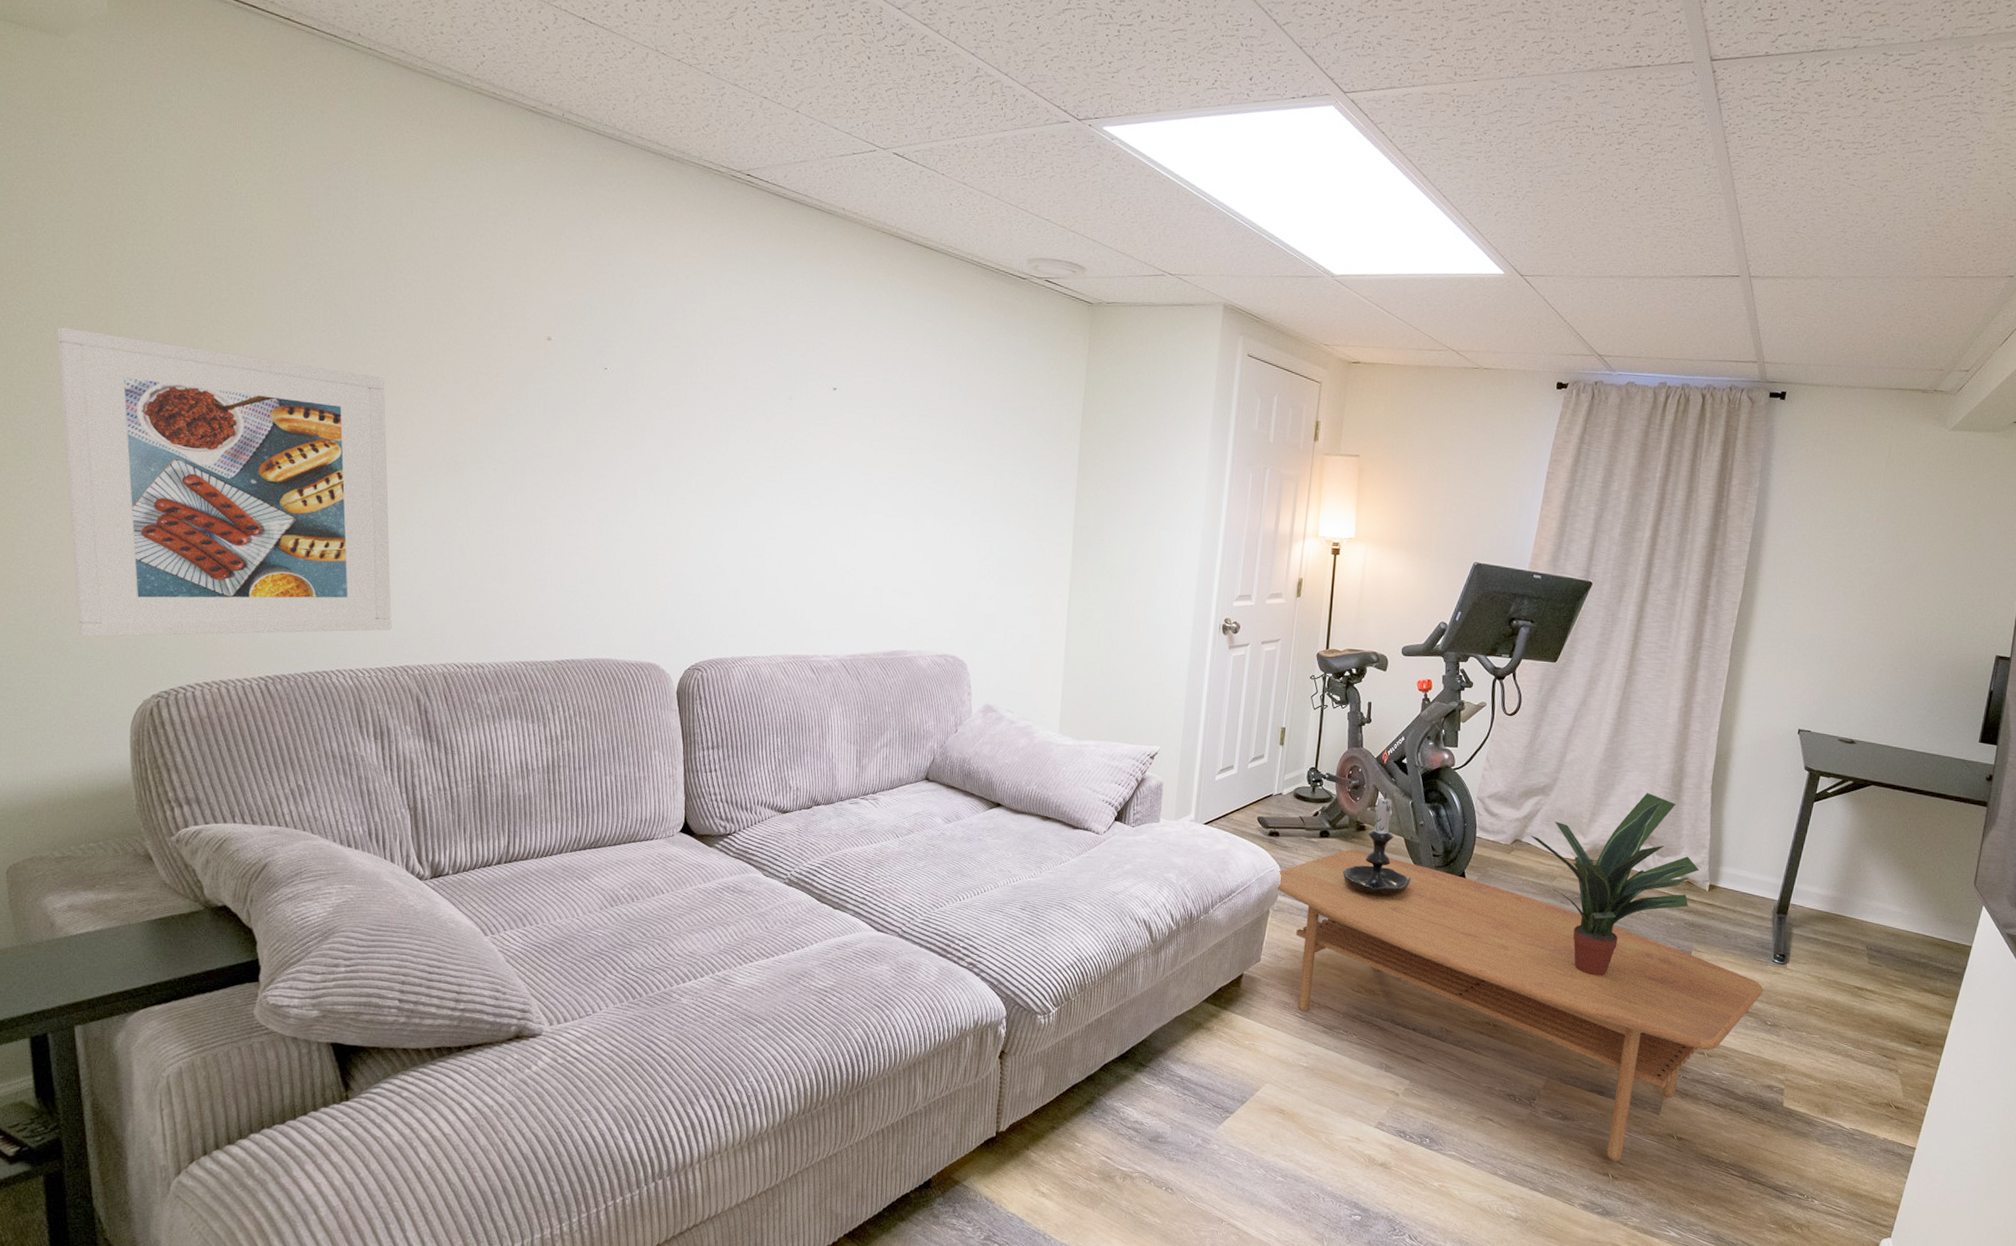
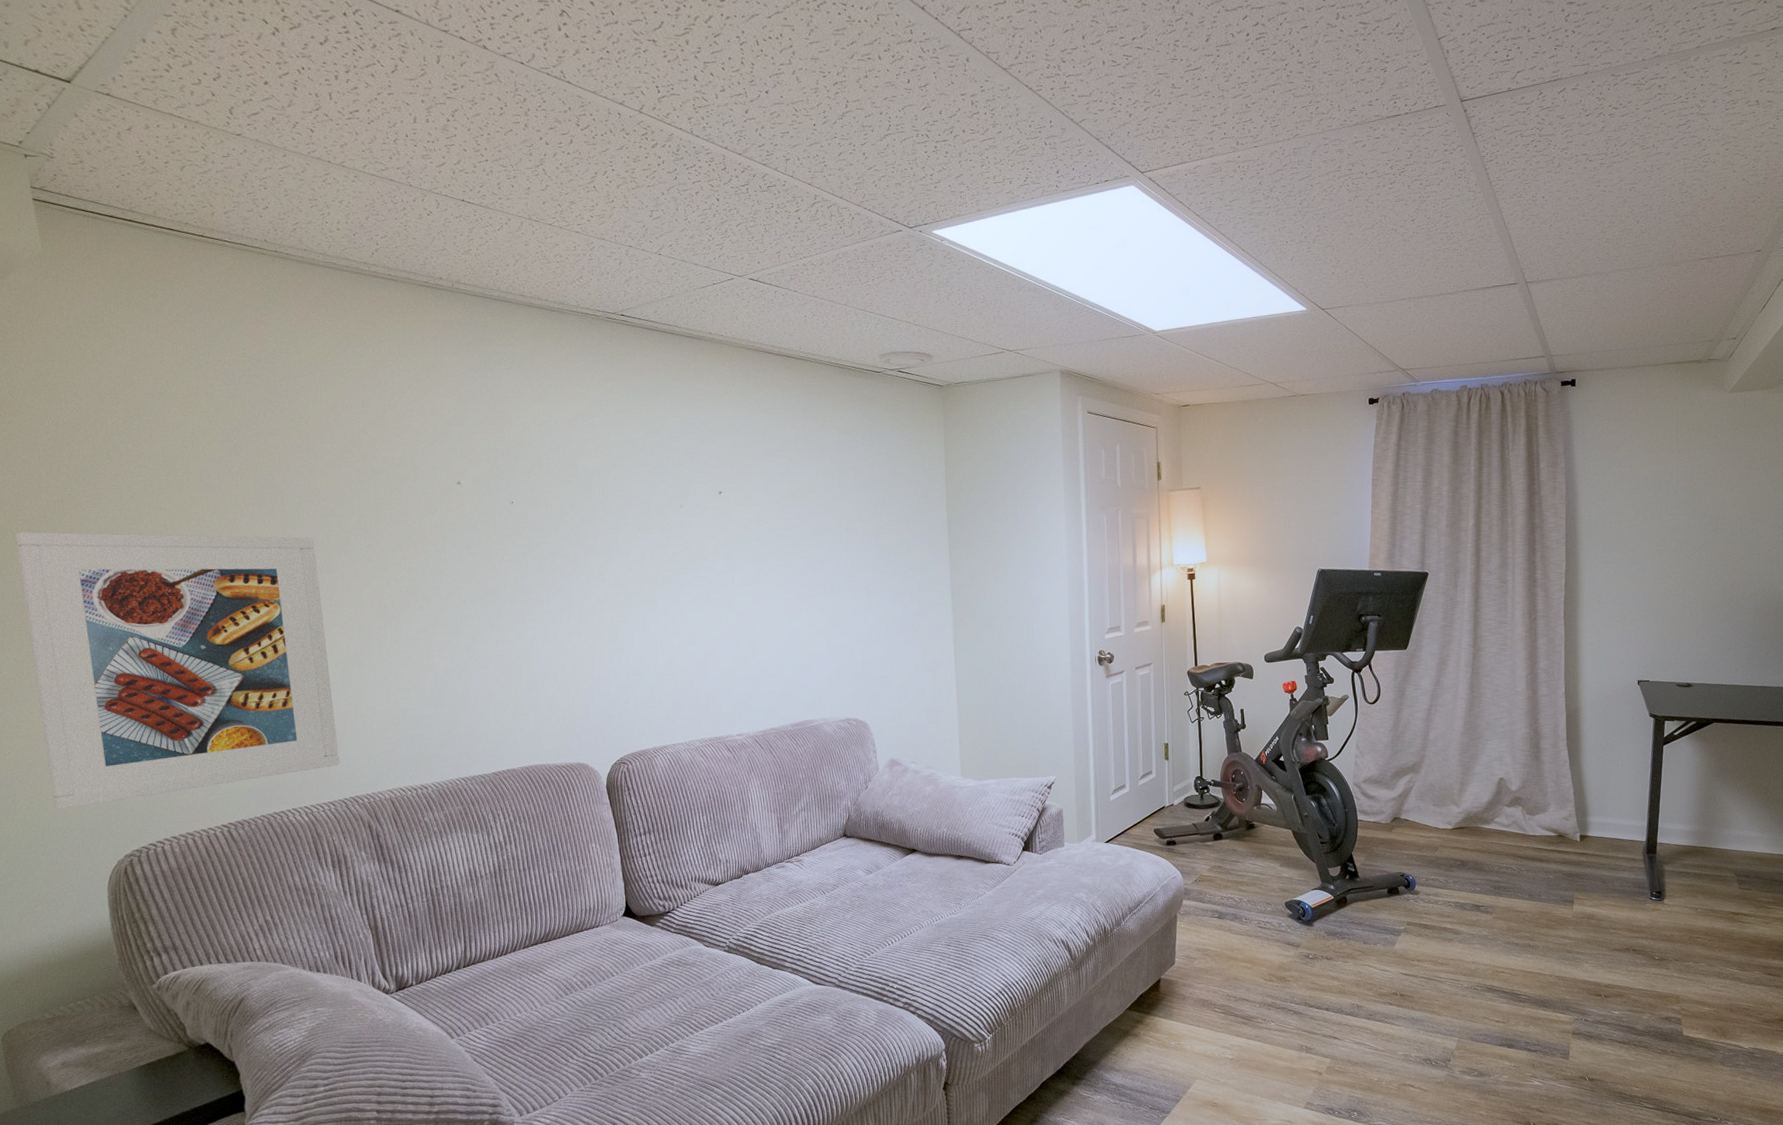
coffee table: present [1276,849,1764,1161] -> none [1179,847,1647,1110]
candle holder: present [1343,793,1412,897] -> none [1240,790,1304,888]
potted plant: present [1519,792,1699,976] -> none [1403,757,1568,936]

